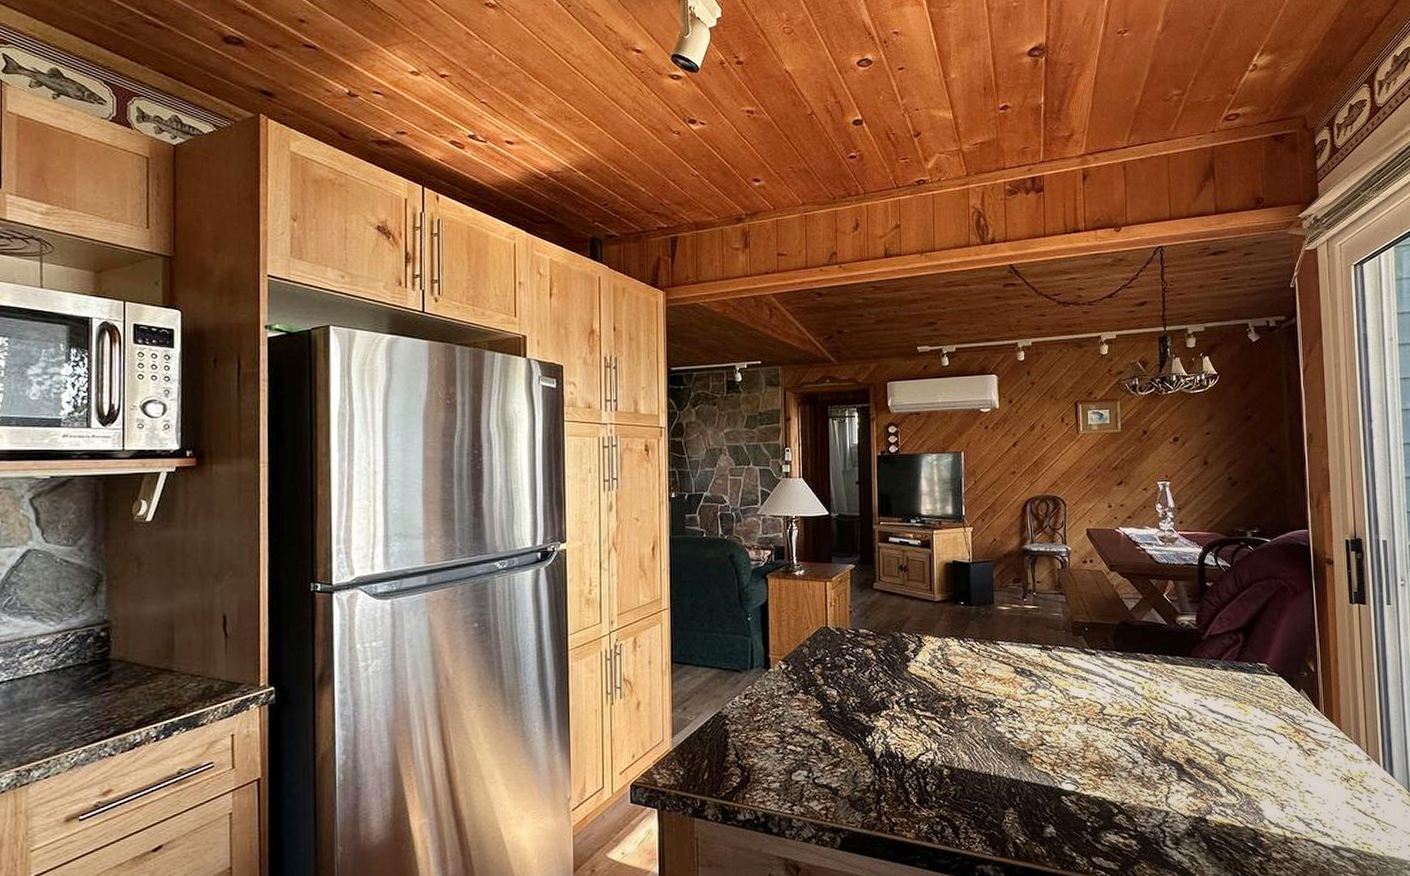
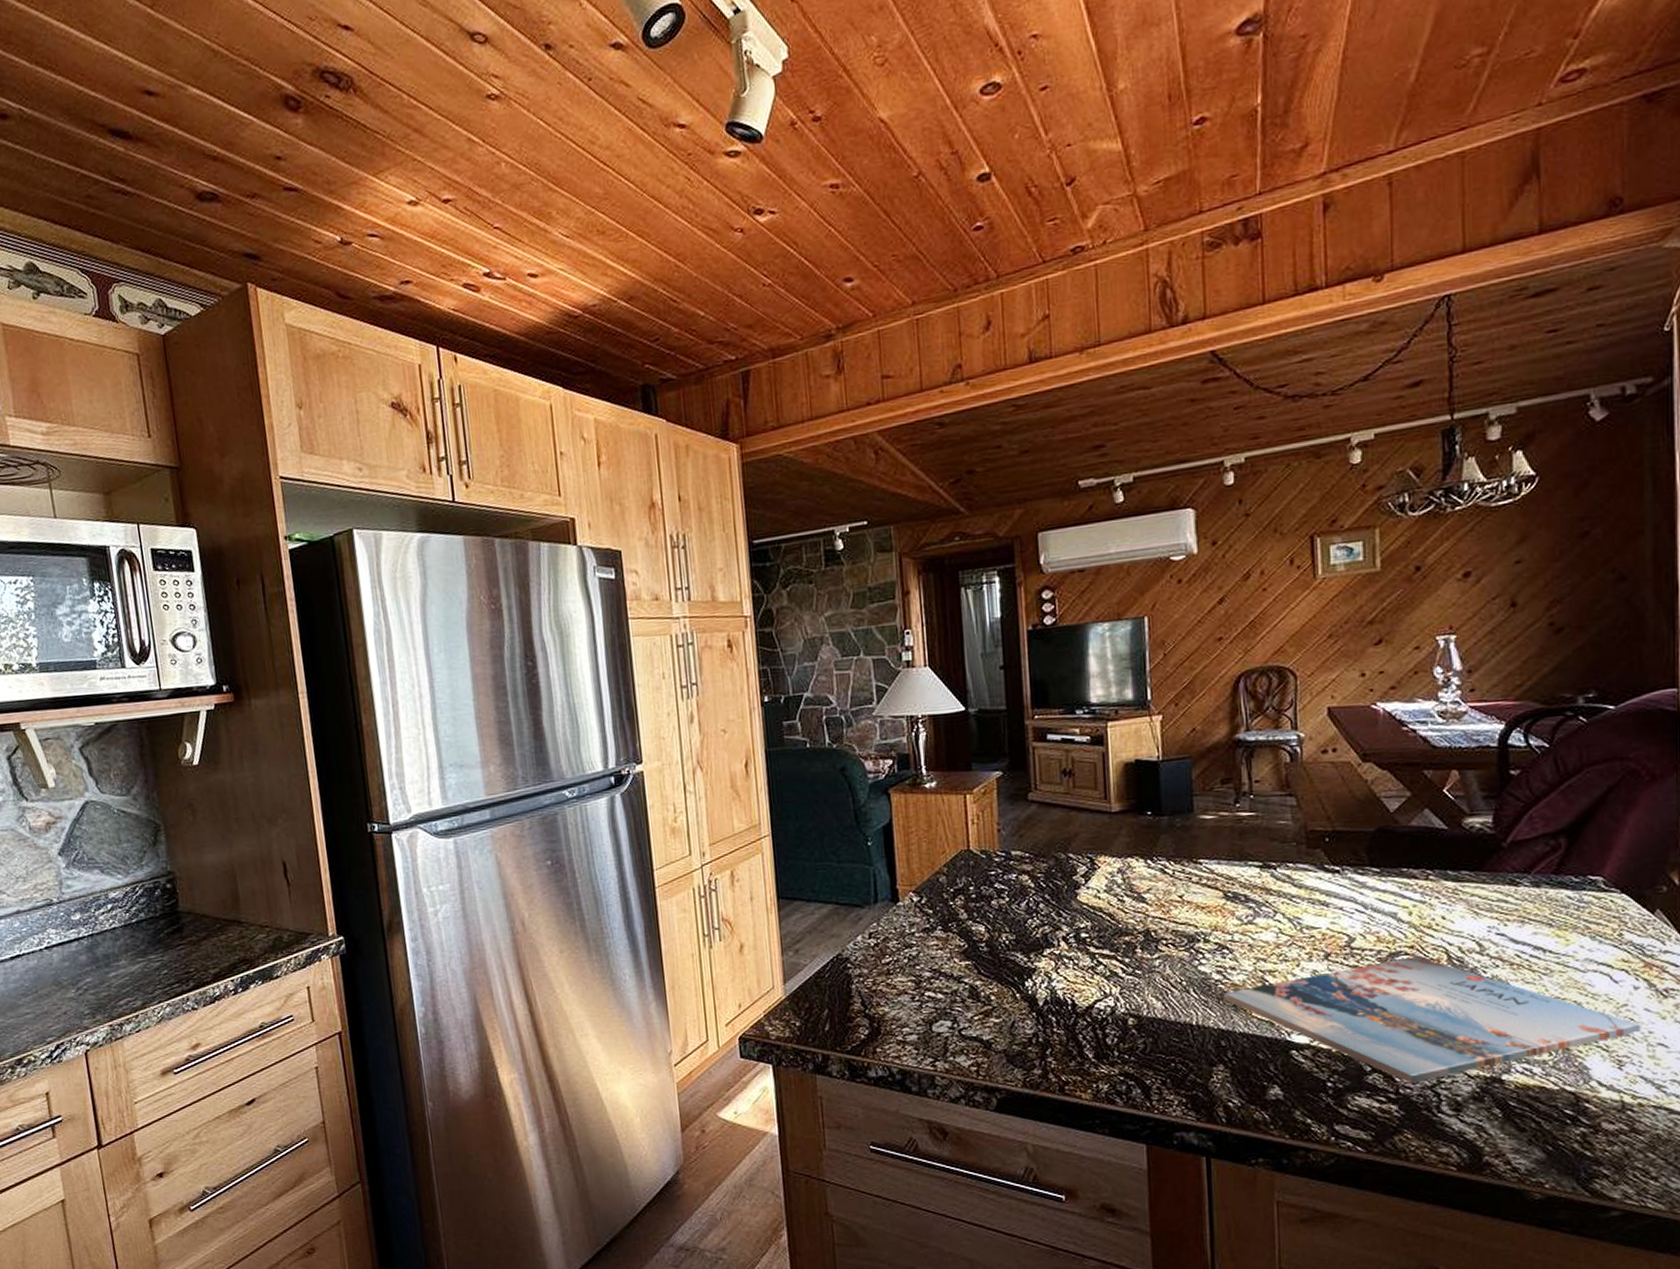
magazine: none [1014,721,1295,823] -> present [1225,956,1641,1084]

